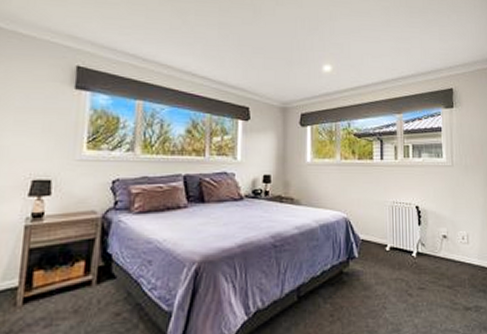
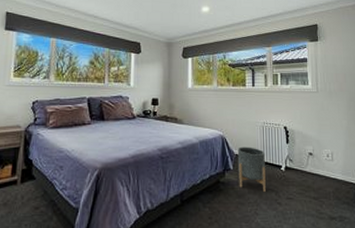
planter: none [363,230,395,283] -> present [237,147,266,193]

